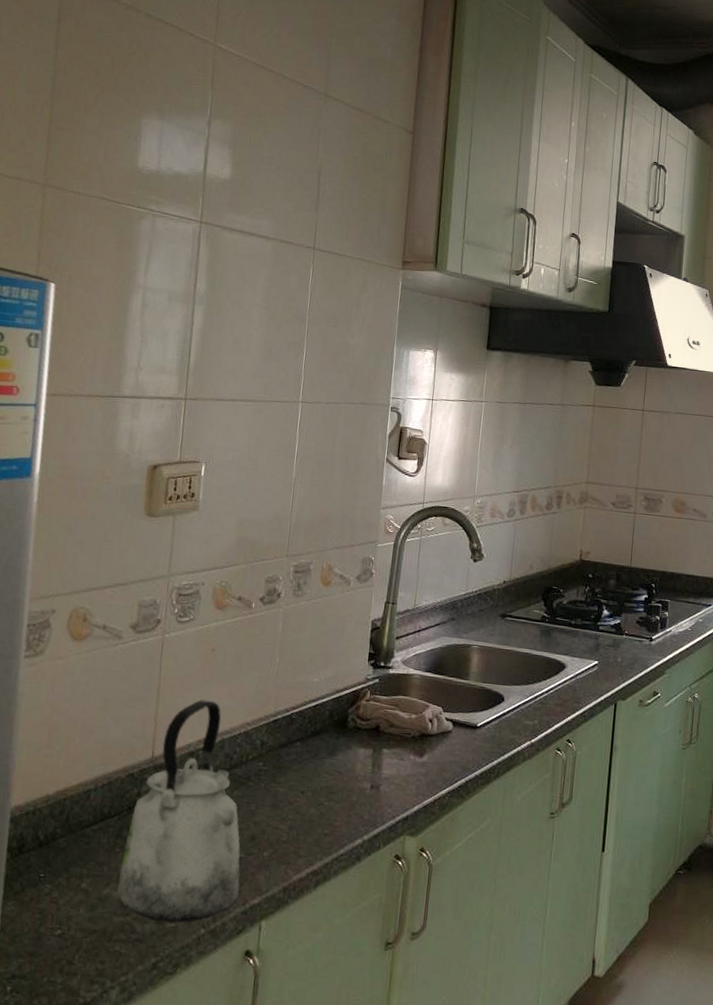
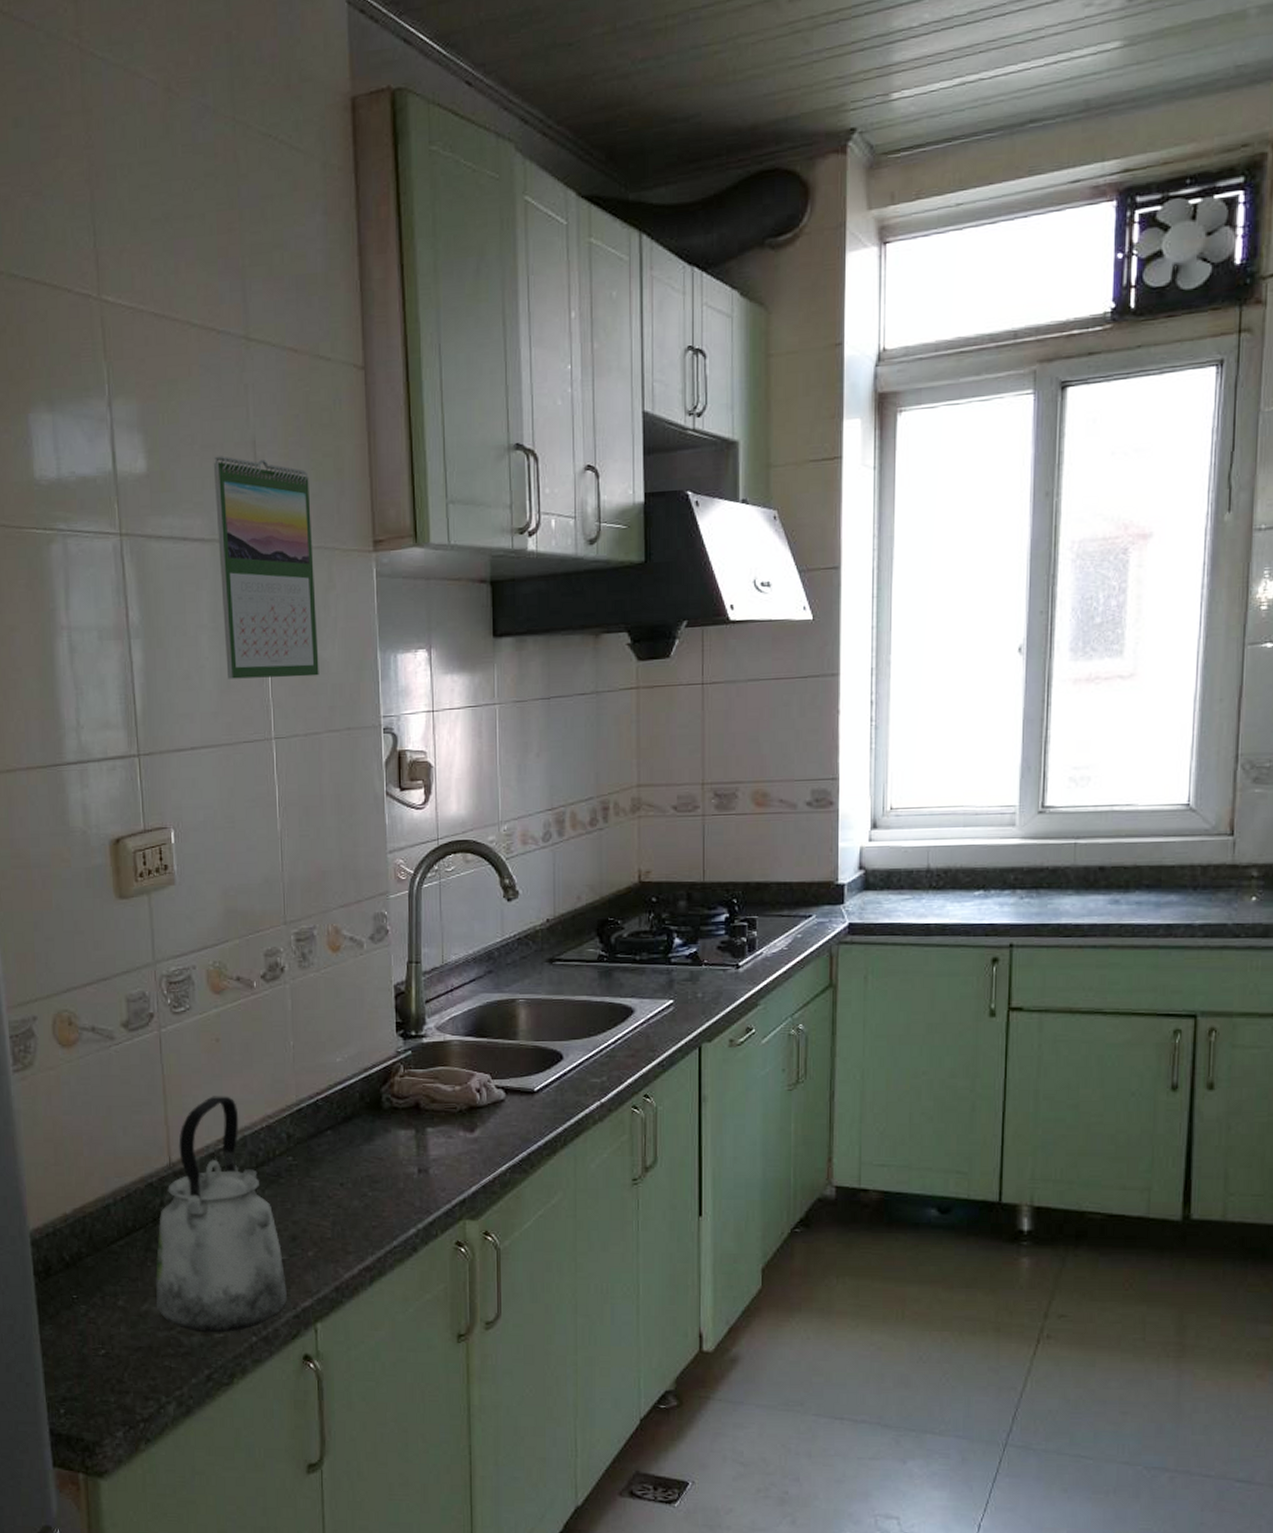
calendar: none [270,176,359,358] -> present [213,456,319,679]

